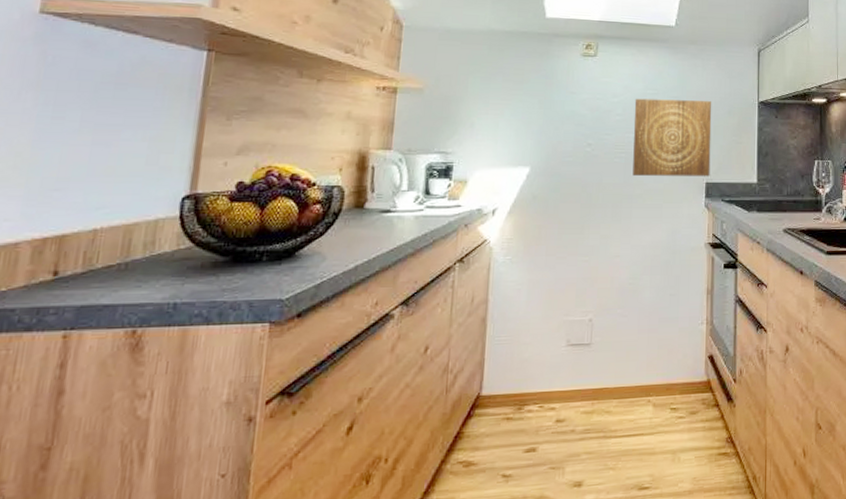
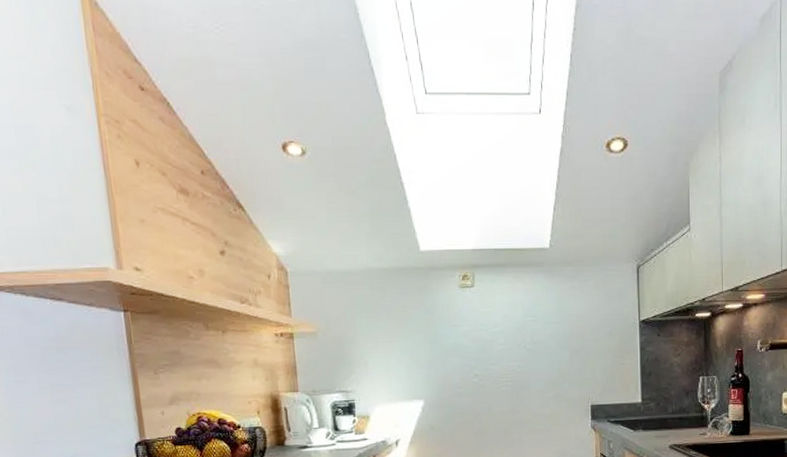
wall art: present [632,98,712,177] -> none [515,324,595,402]

